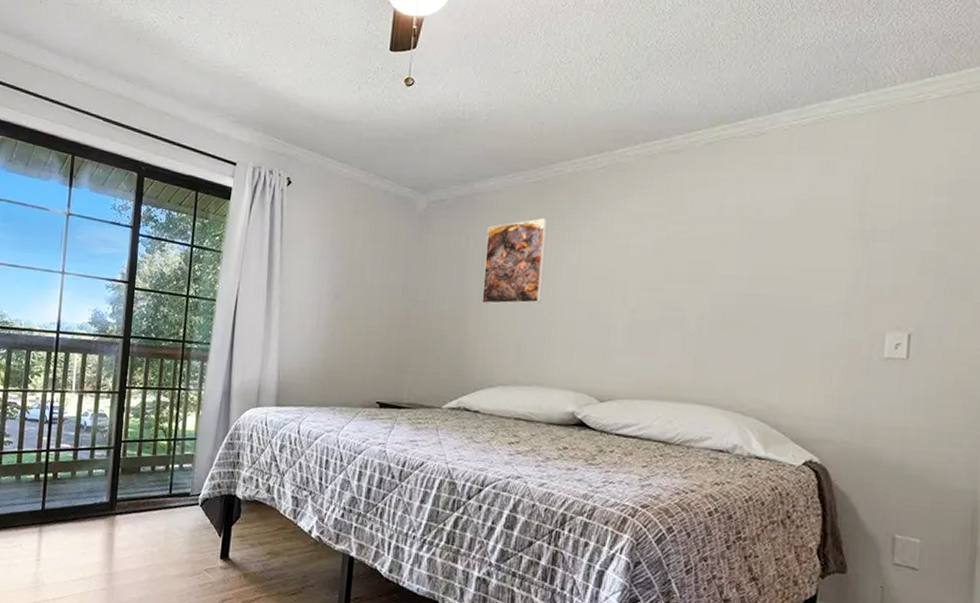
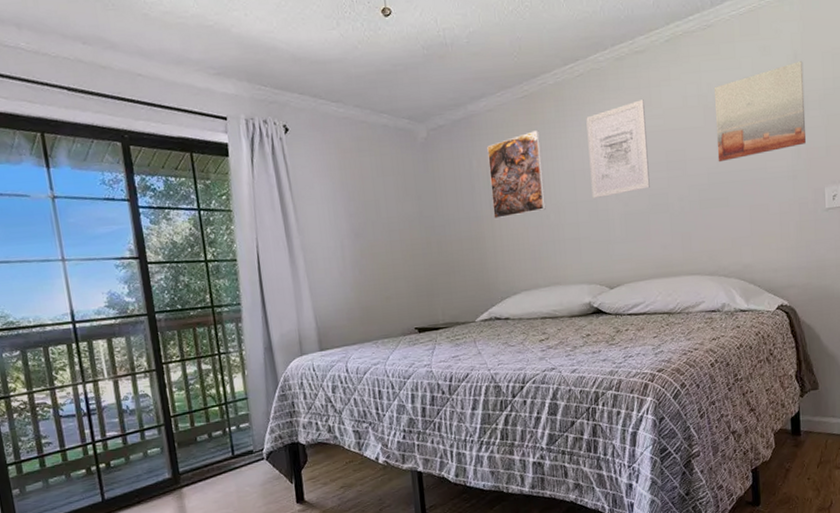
wall art: none [595,202,672,301] -> present [586,99,650,199]
wall art: none [752,184,876,284] -> present [715,61,806,163]

